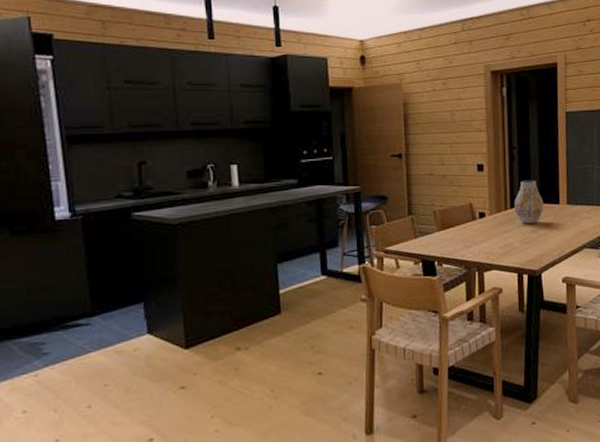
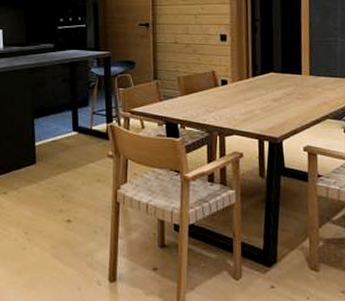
vase: present [514,180,544,224] -> none [256,51,286,92]

